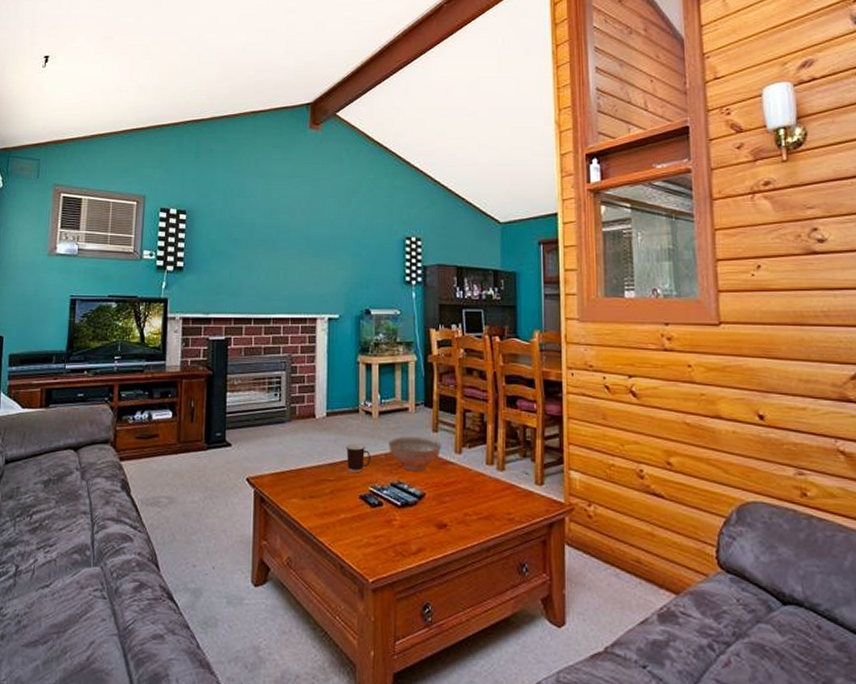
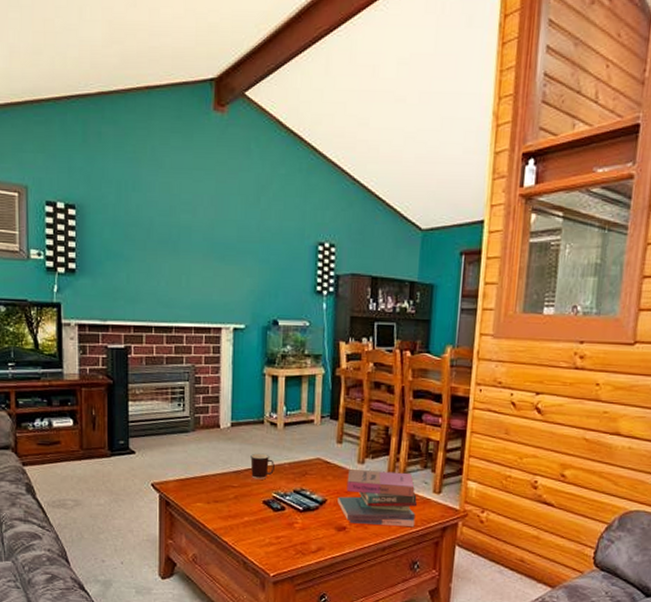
decorative bowl: present [388,436,442,472] -> none [292,446,346,480]
books: none [437,459,520,524] -> present [337,468,418,528]

